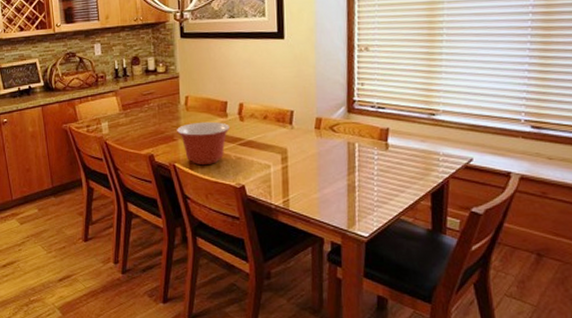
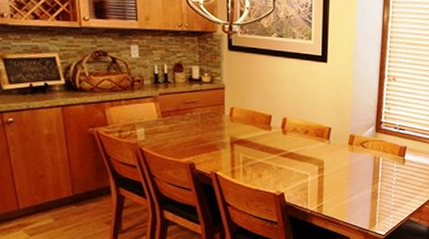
mixing bowl: present [177,121,230,166] -> none [220,133,273,175]

